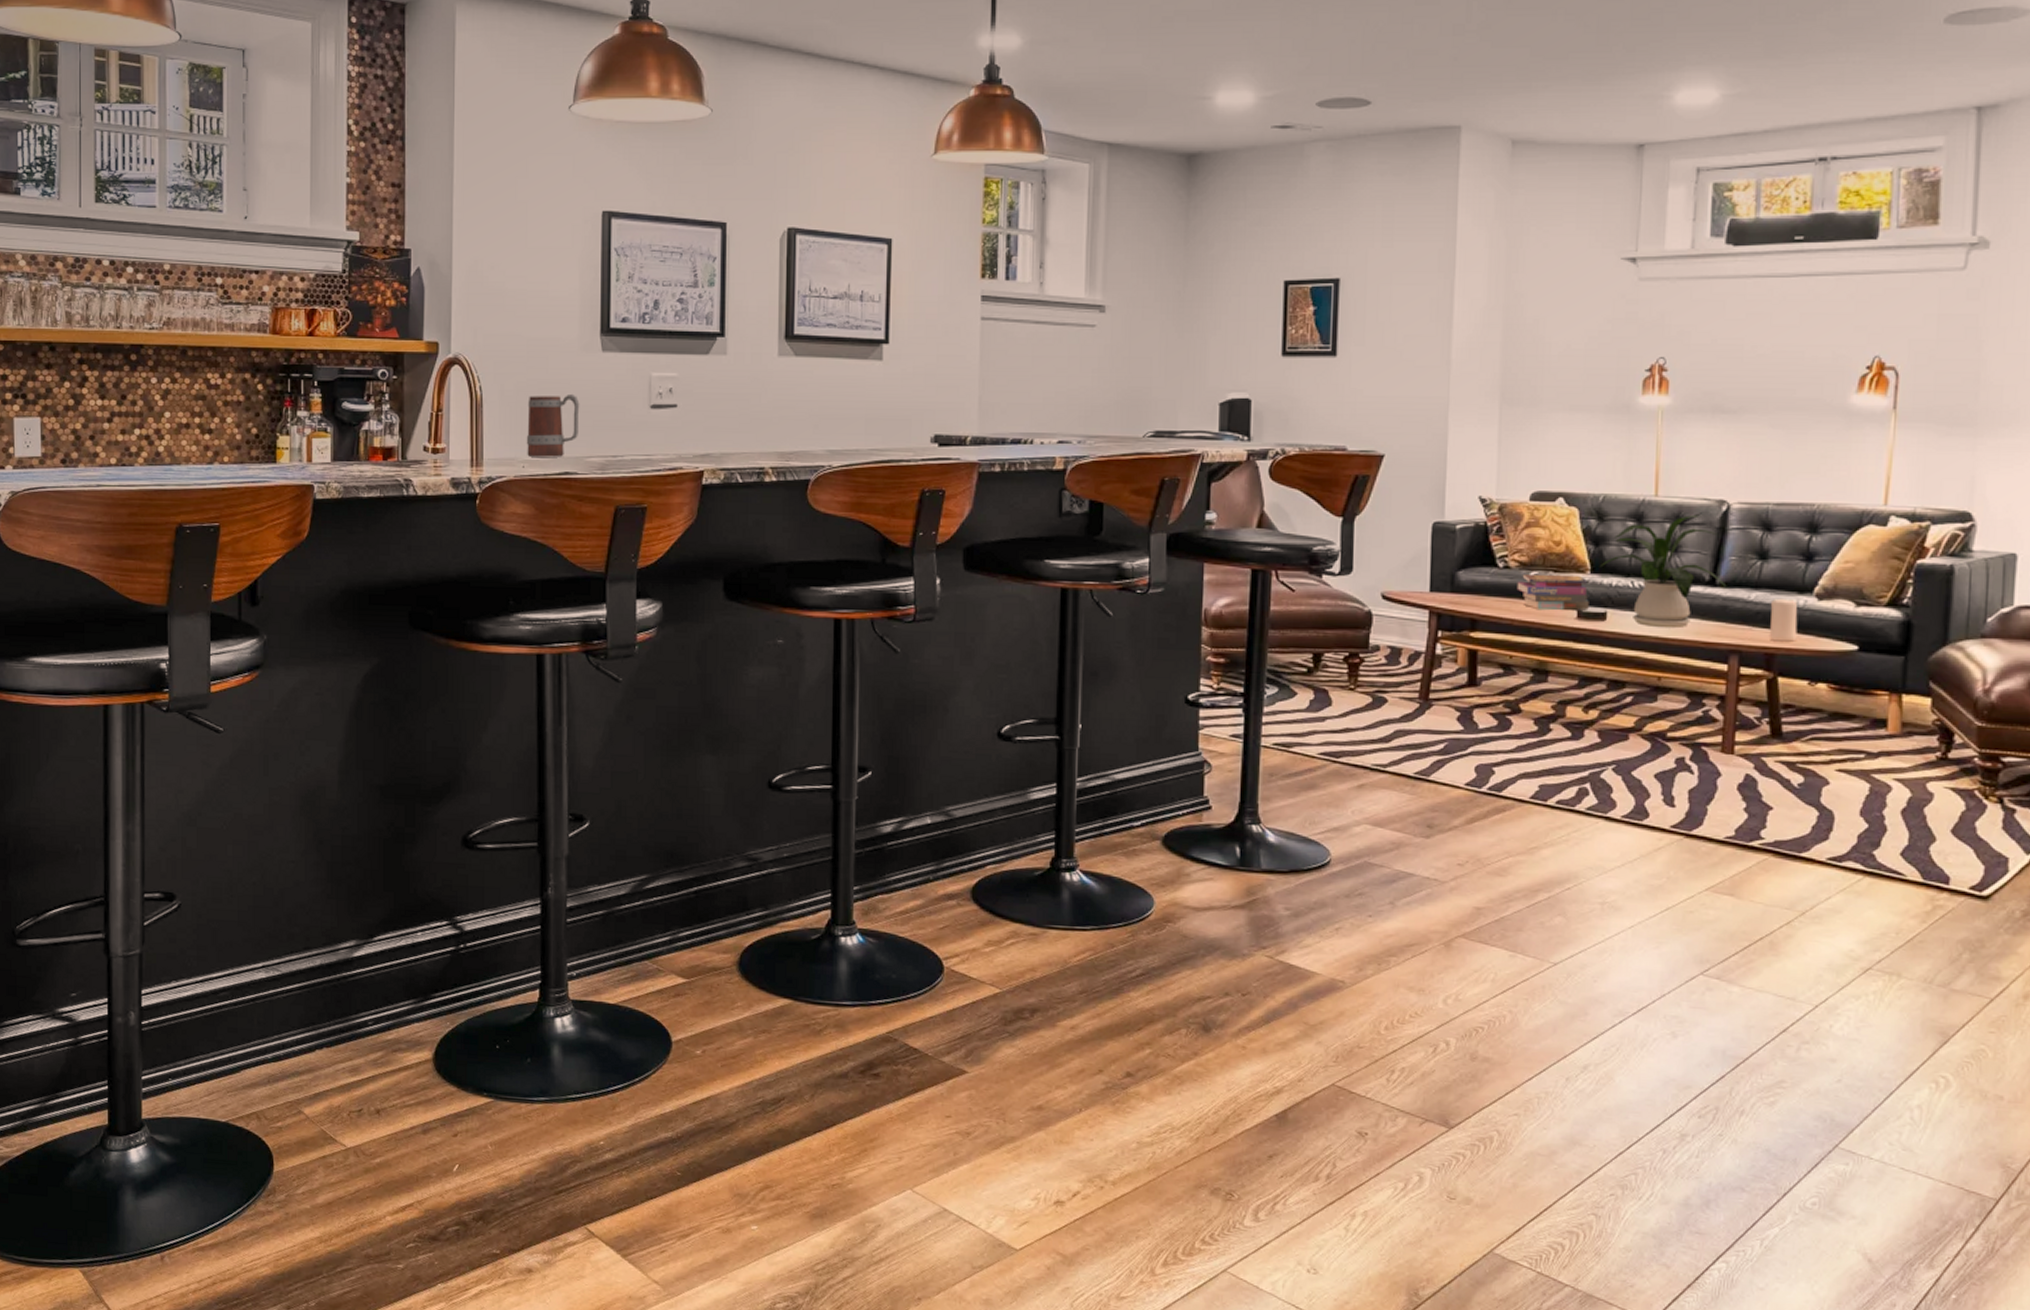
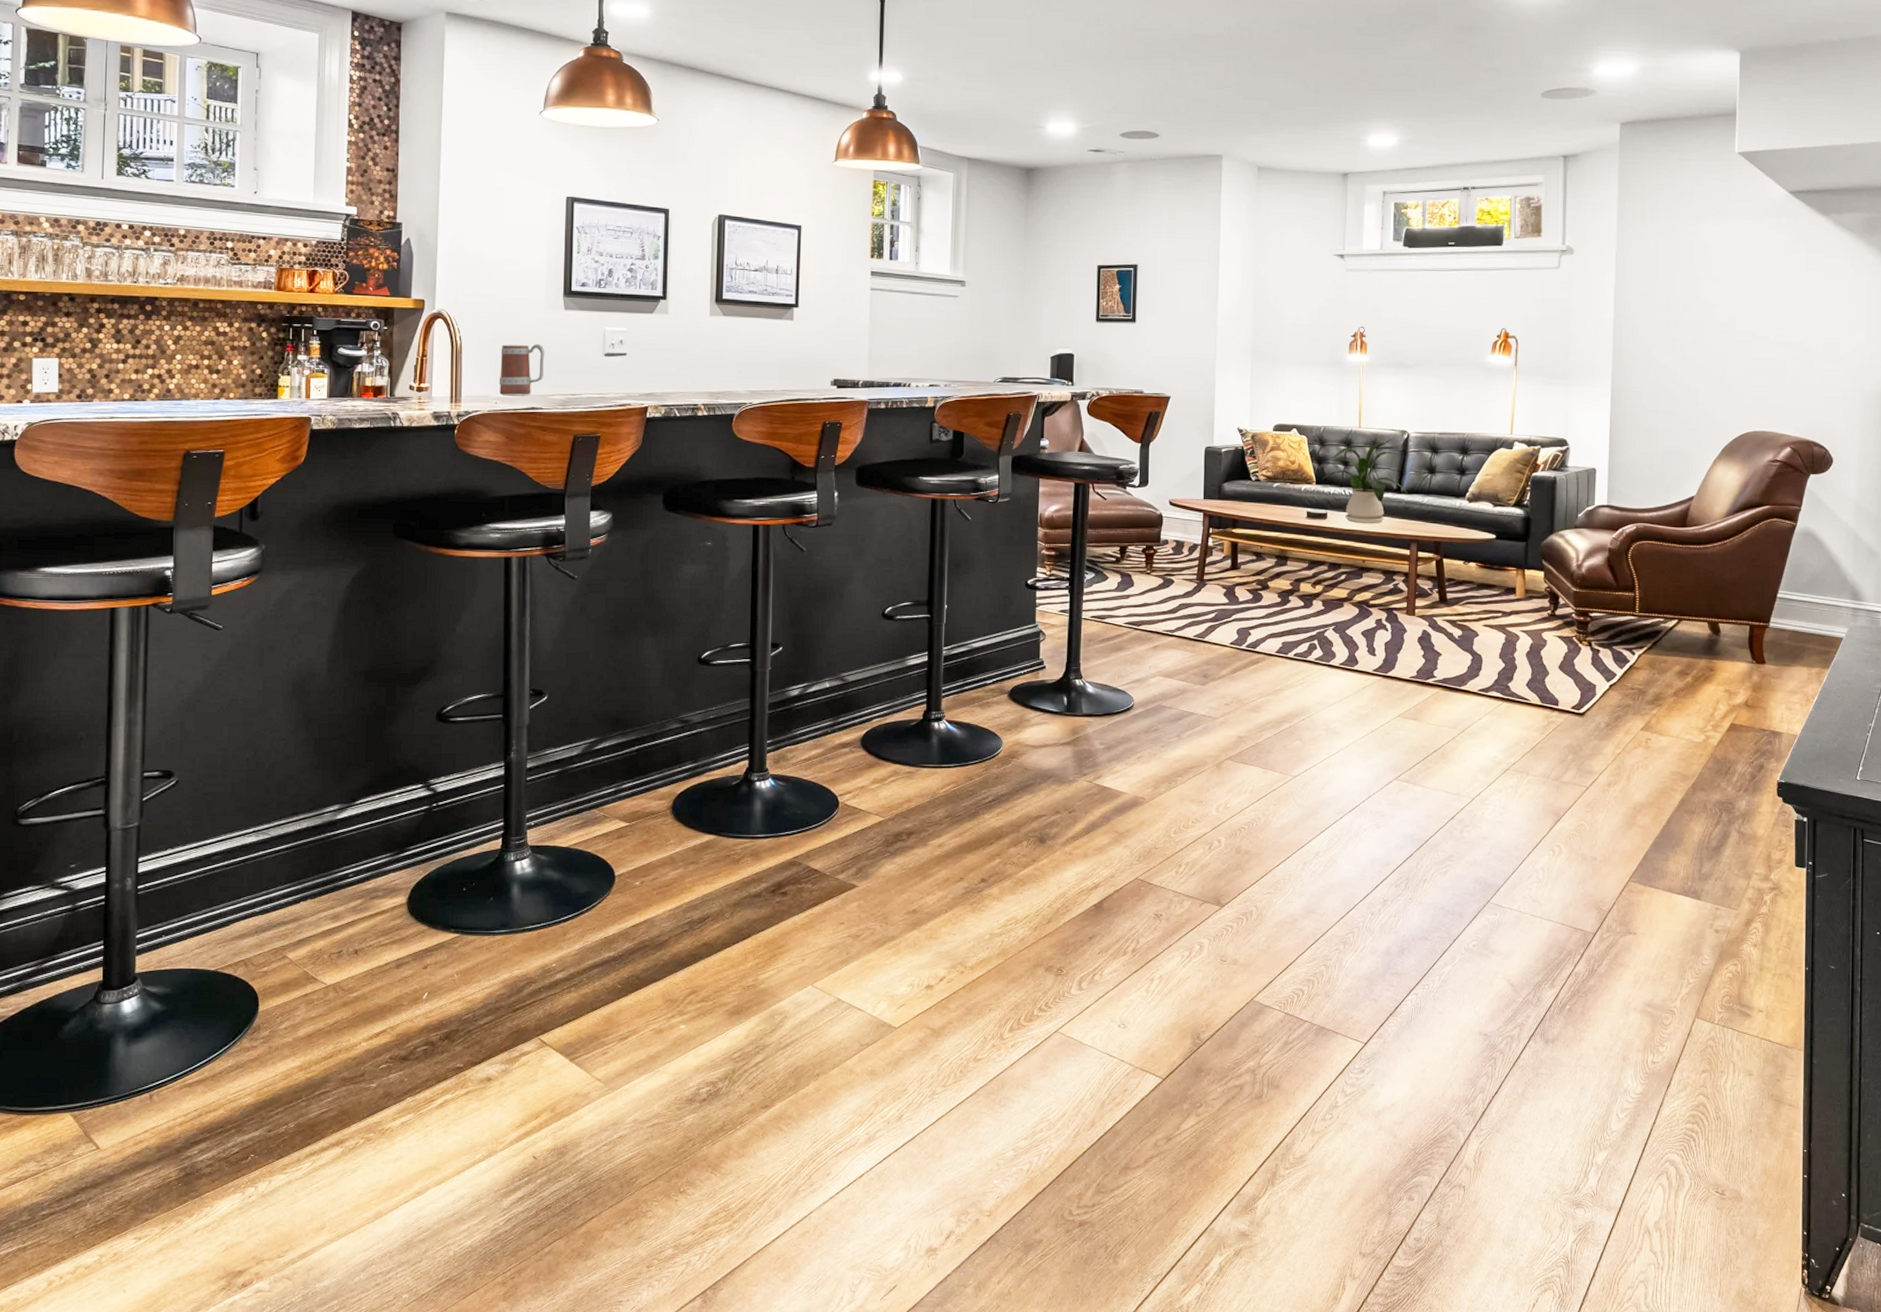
books: present [1516,574,1589,611] -> none [1265,485,1315,512]
candle: present [1768,599,1798,642] -> none [1436,502,1456,533]

